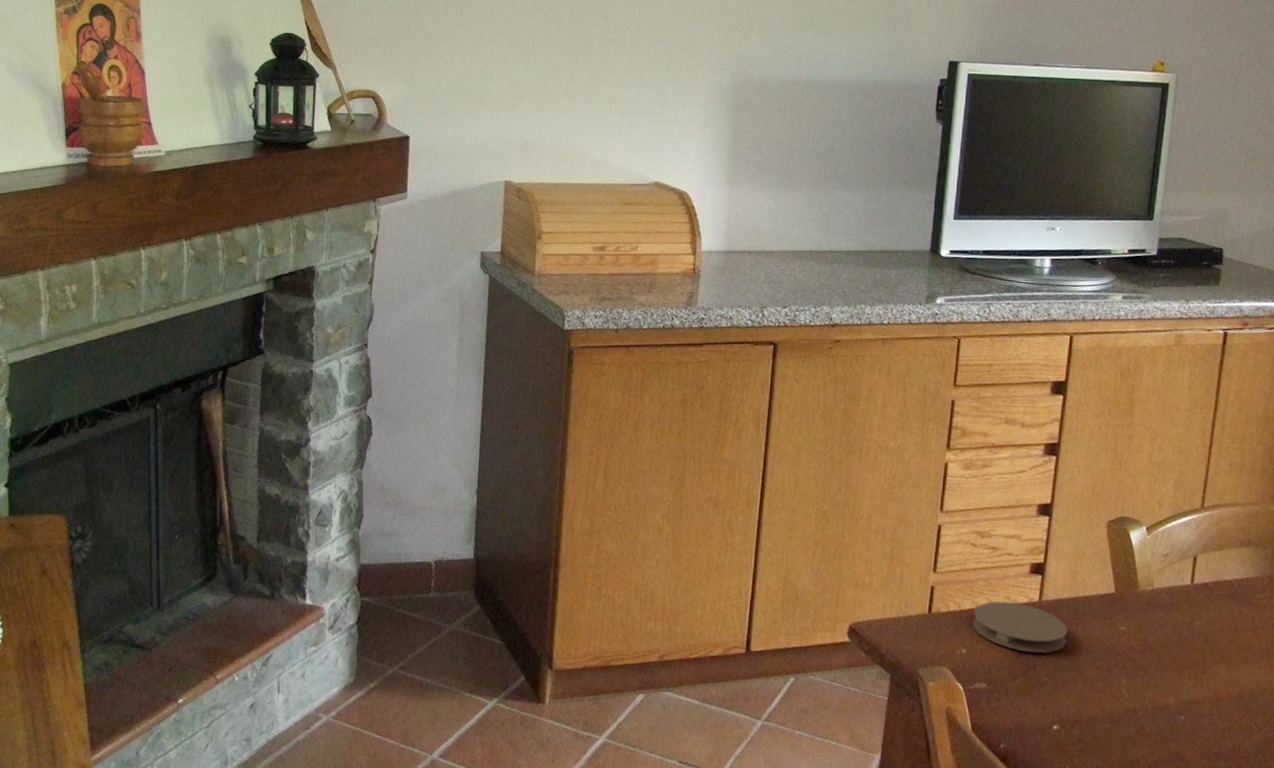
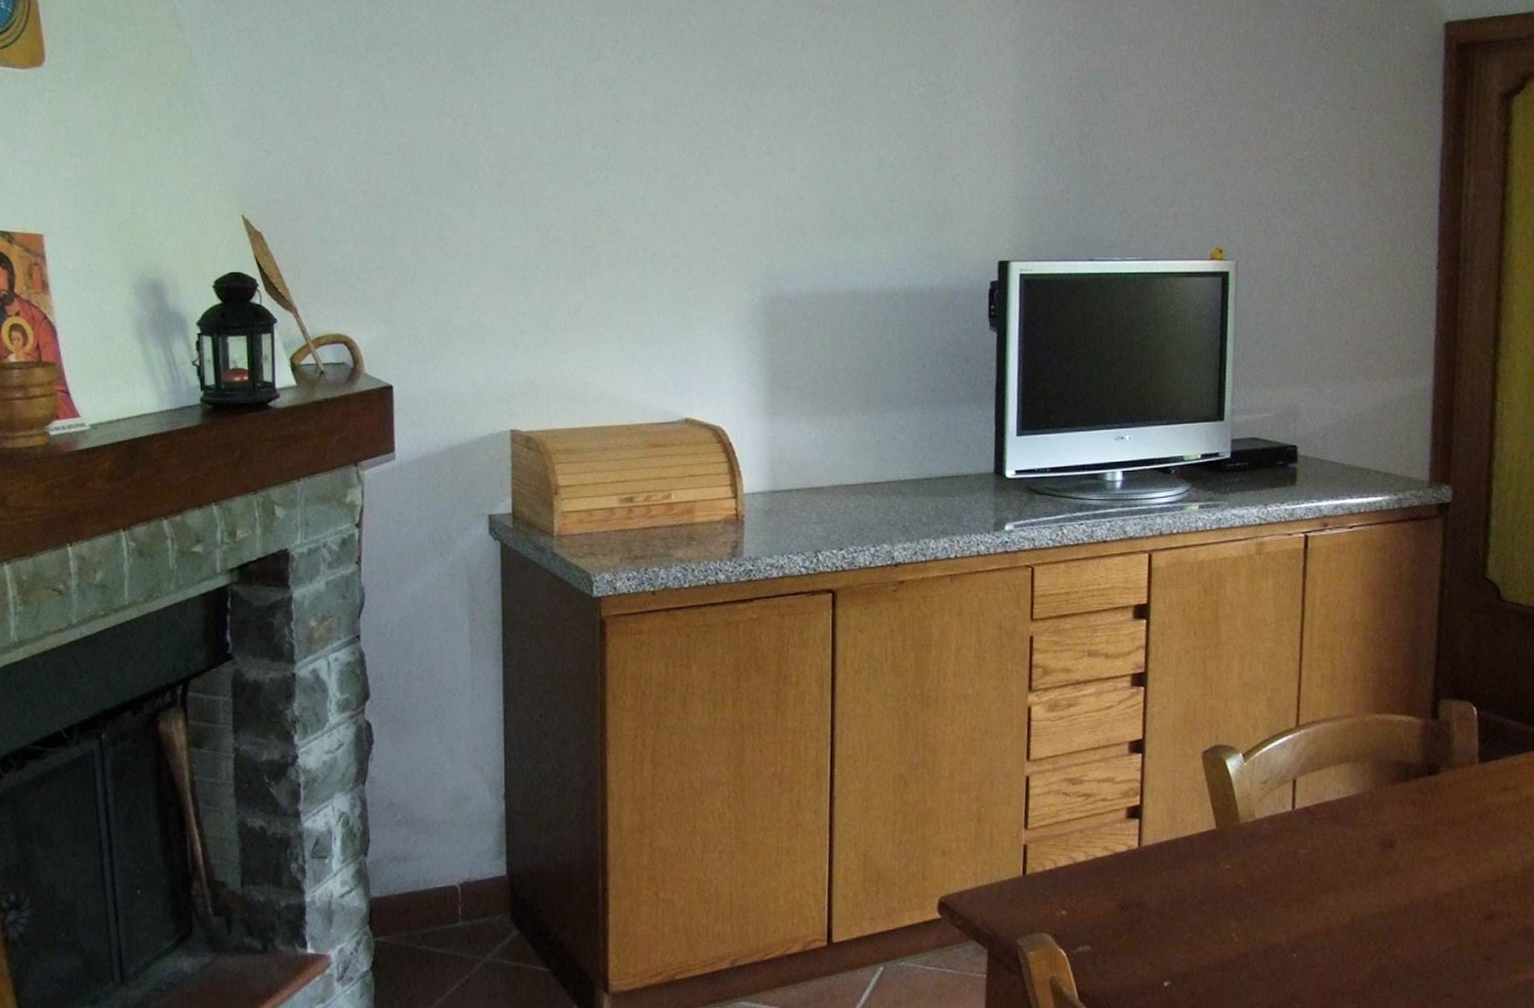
coaster: present [972,601,1068,653] -> none [1070,852,1171,906]

